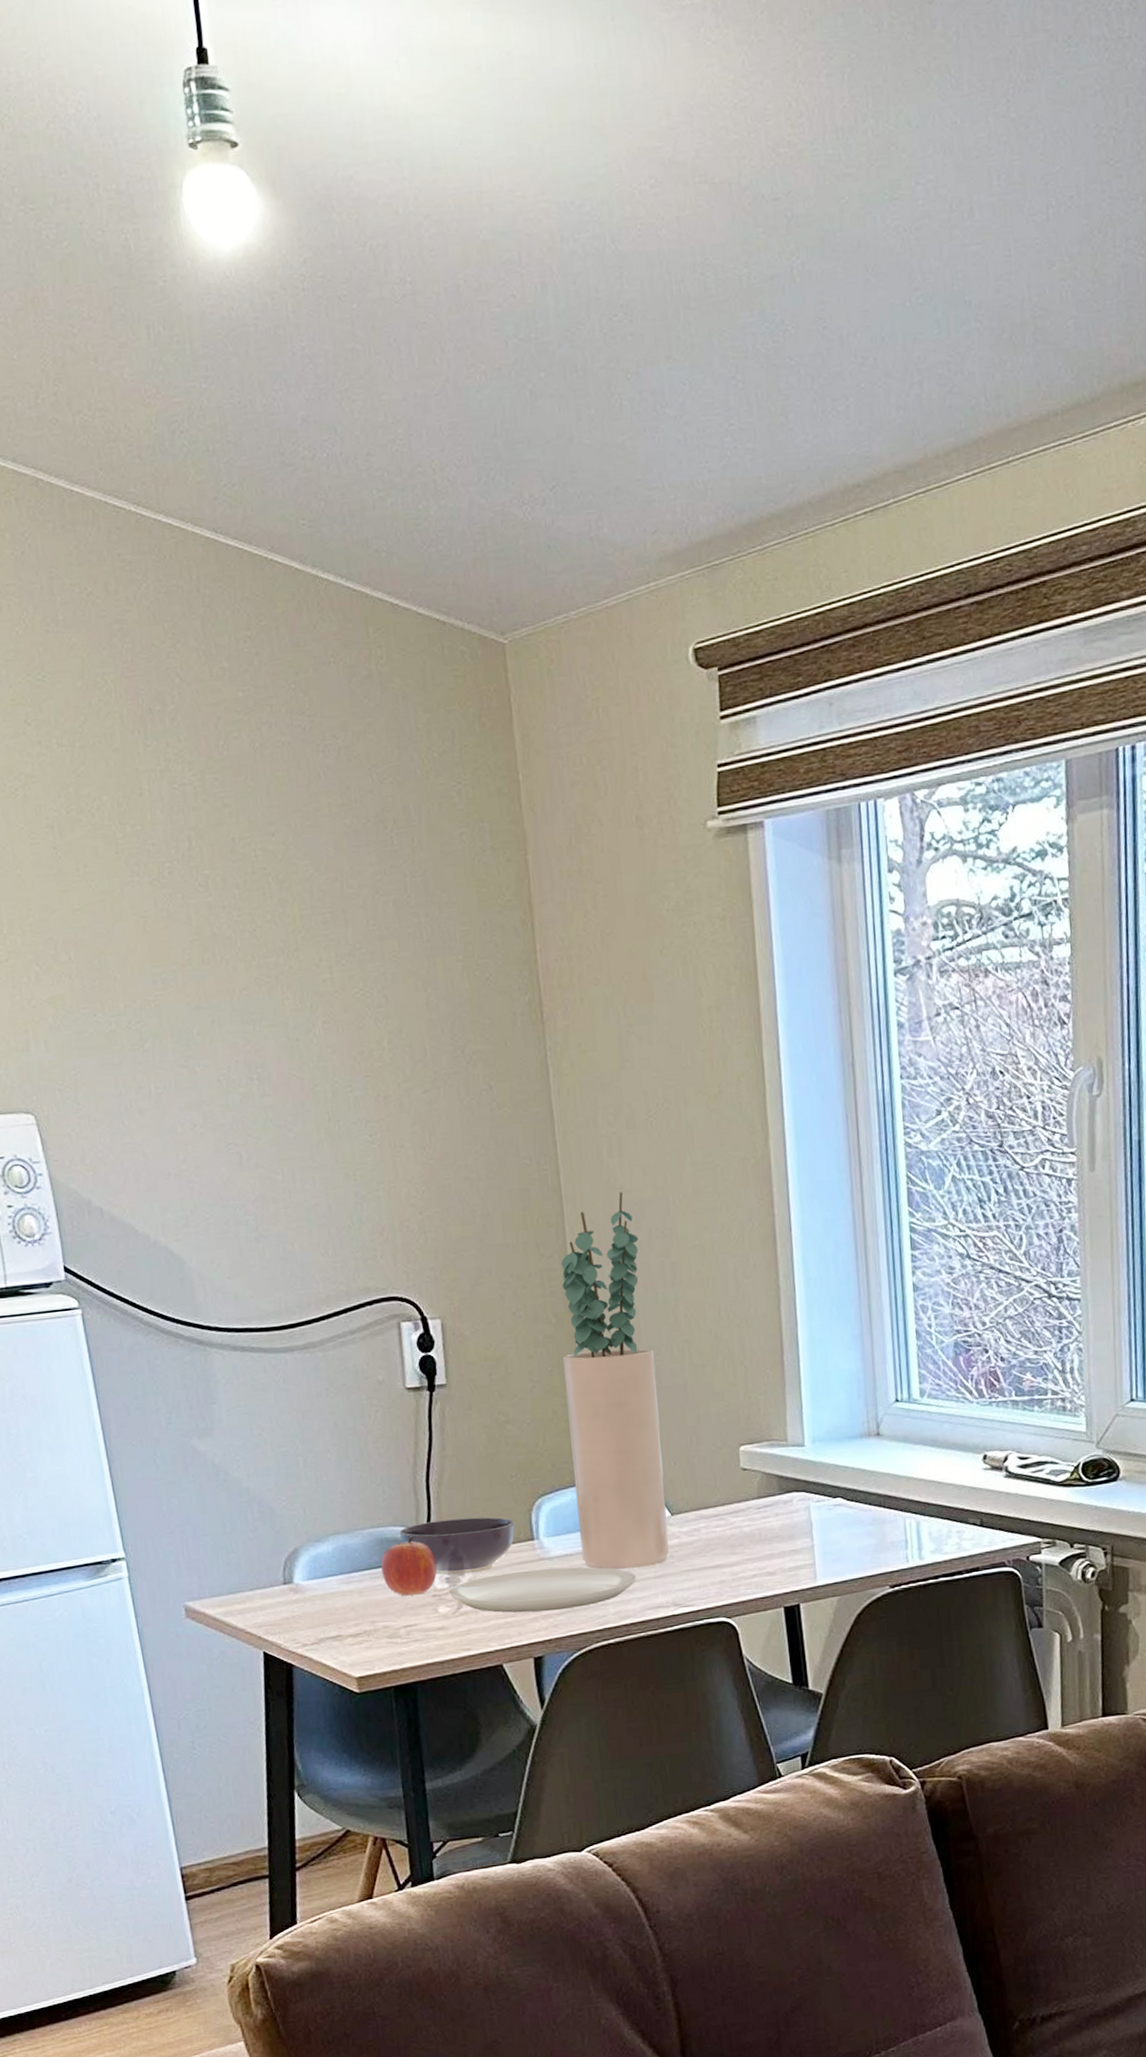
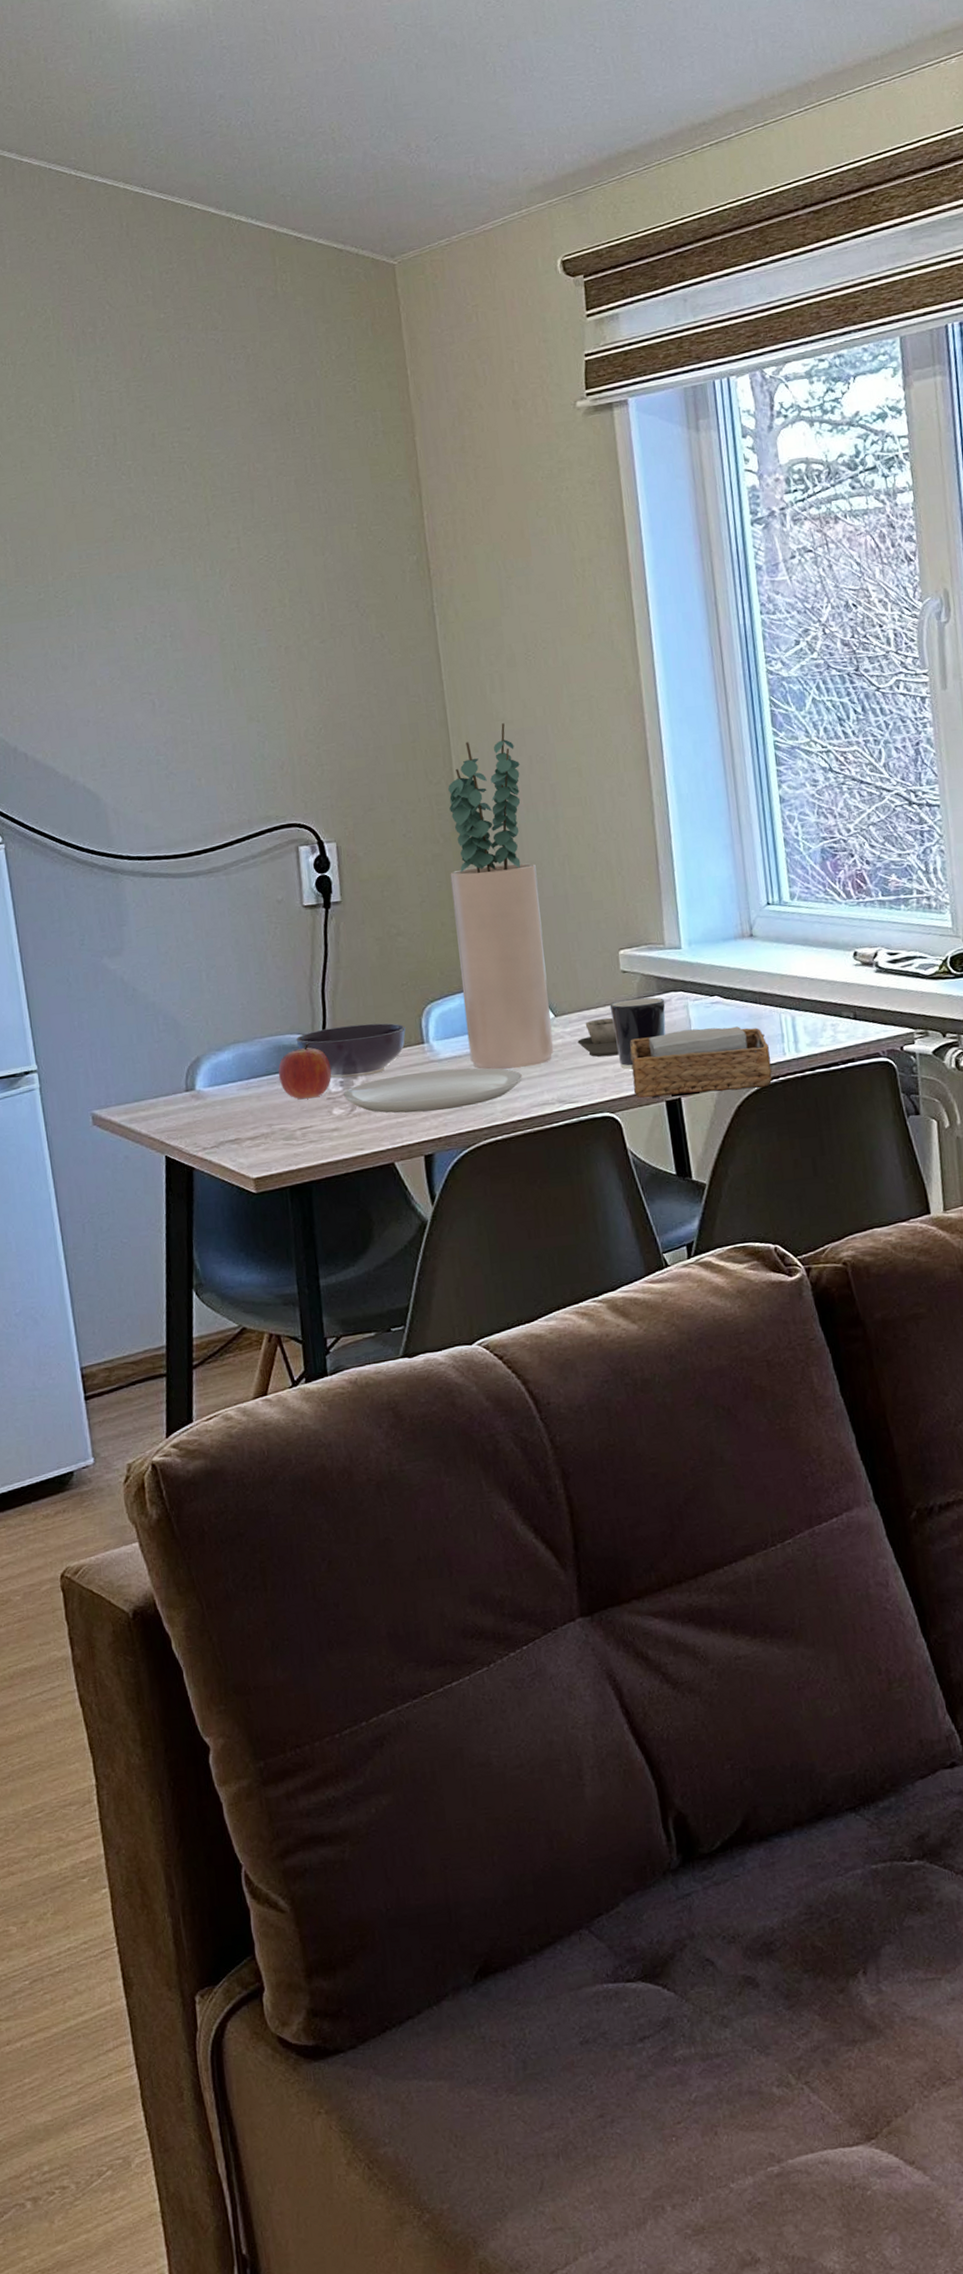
cup: none [694,1517,737,1559] -> present [577,1017,619,1057]
mug: none [728,1497,787,1574] -> present [609,997,666,1070]
napkin holder: none [748,1530,894,1603] -> present [630,1026,772,1098]

